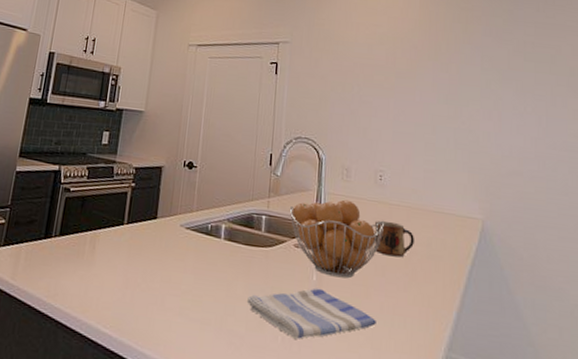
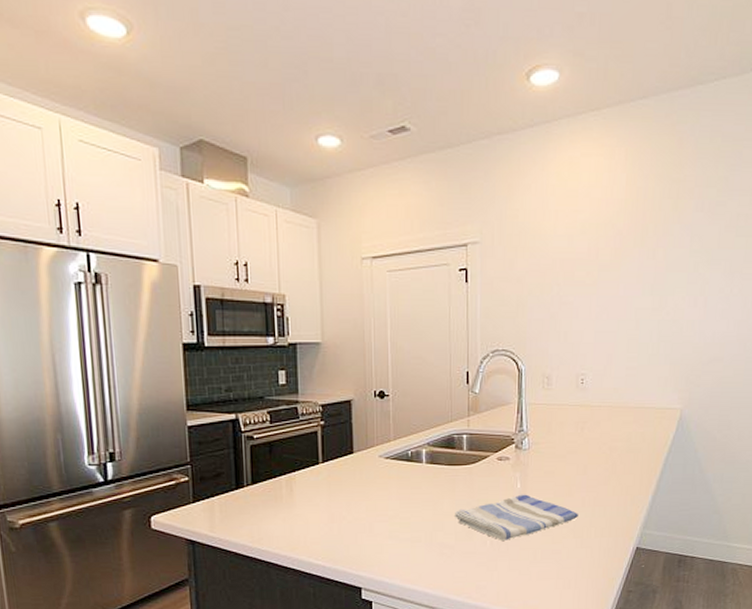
fruit basket: present [289,199,385,278] -> none [490,408,587,482]
mug: present [374,220,414,257] -> none [576,423,615,455]

